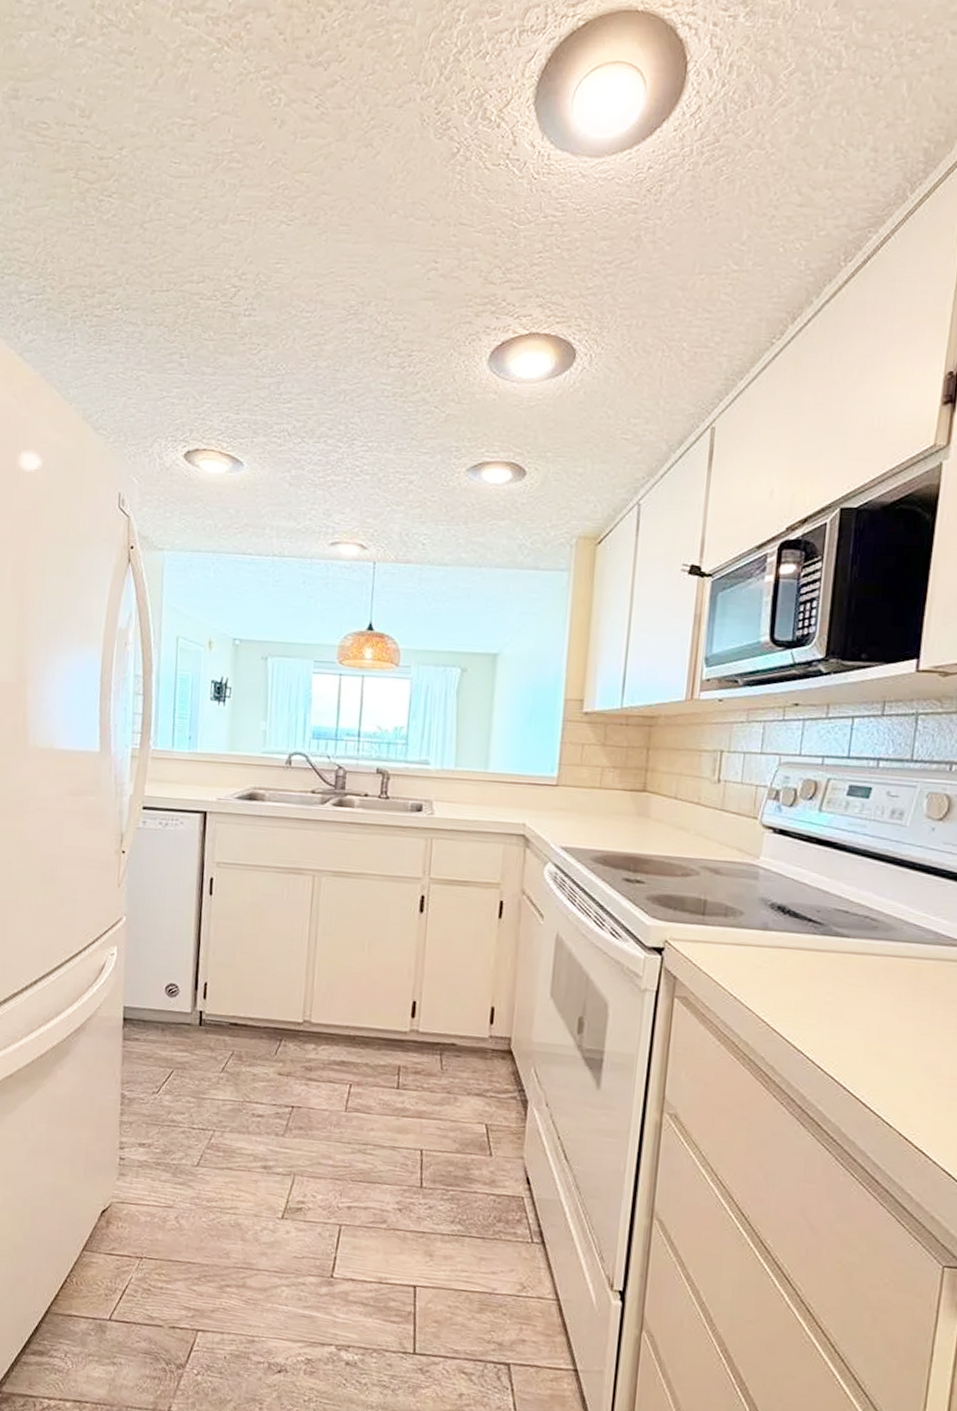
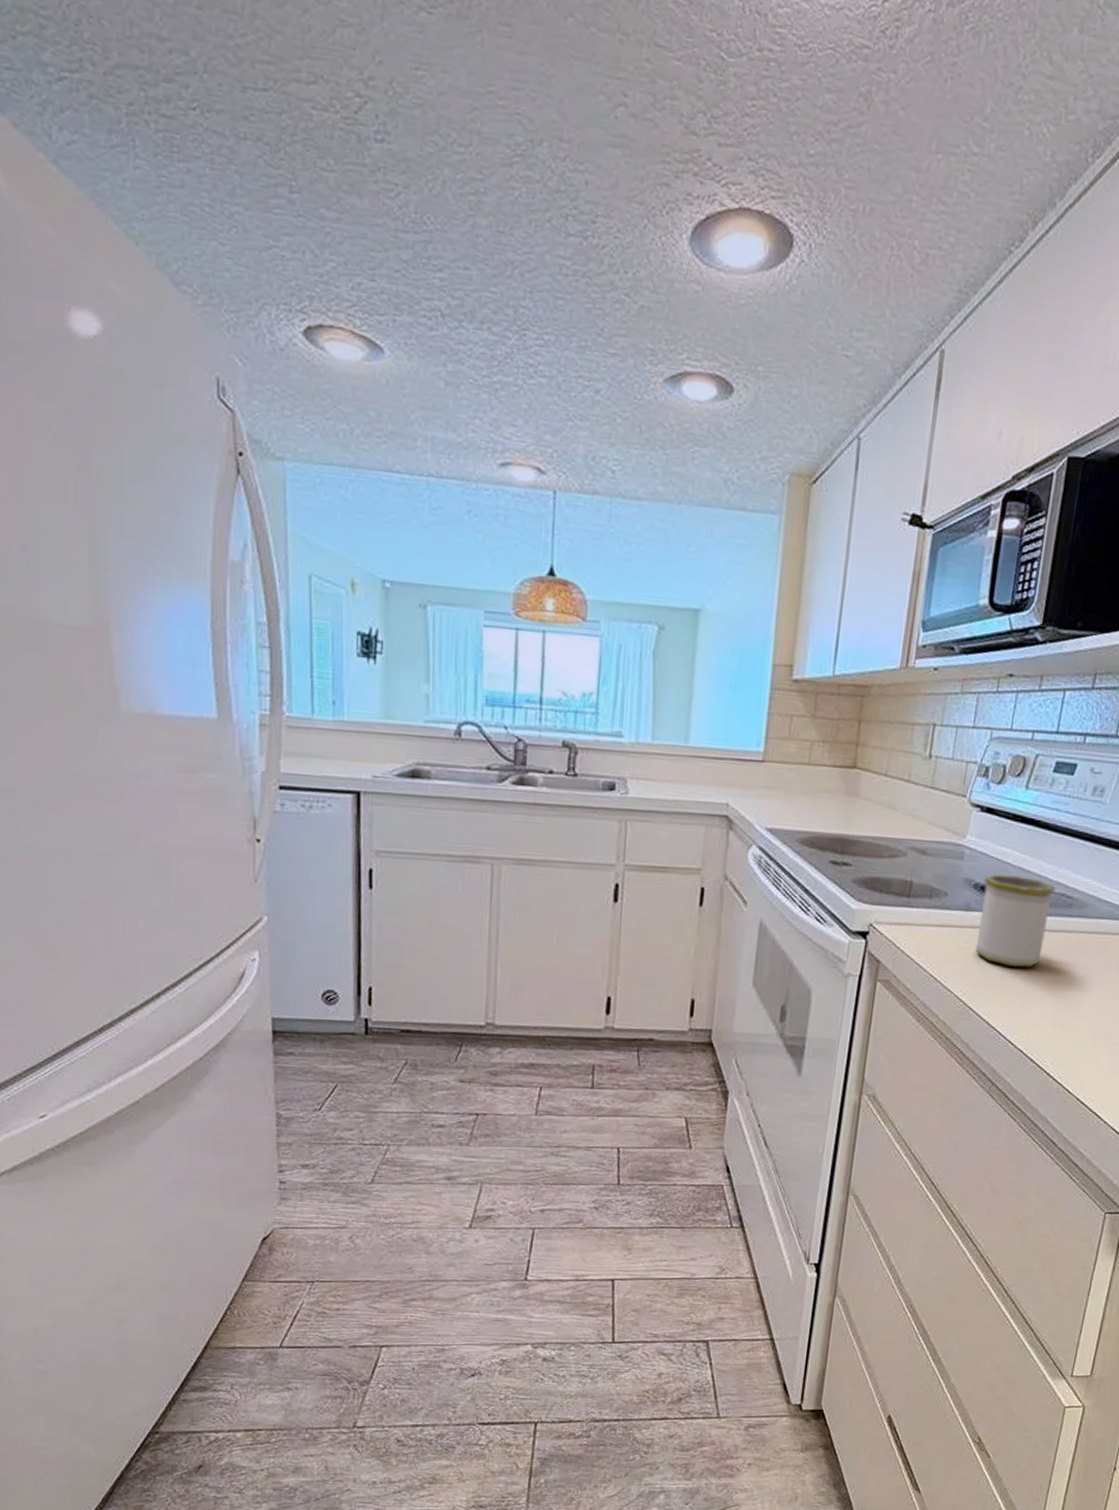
mug: none [776,894,859,991] -> present [976,874,1056,968]

